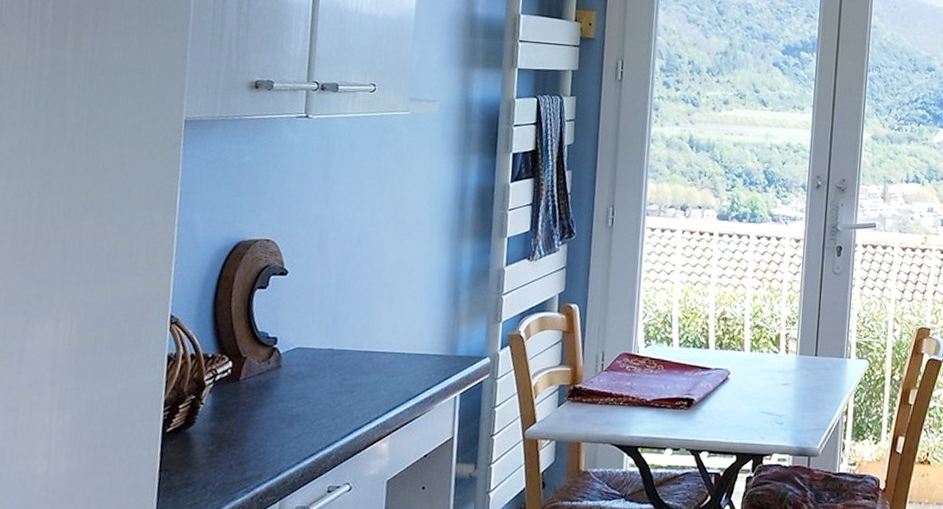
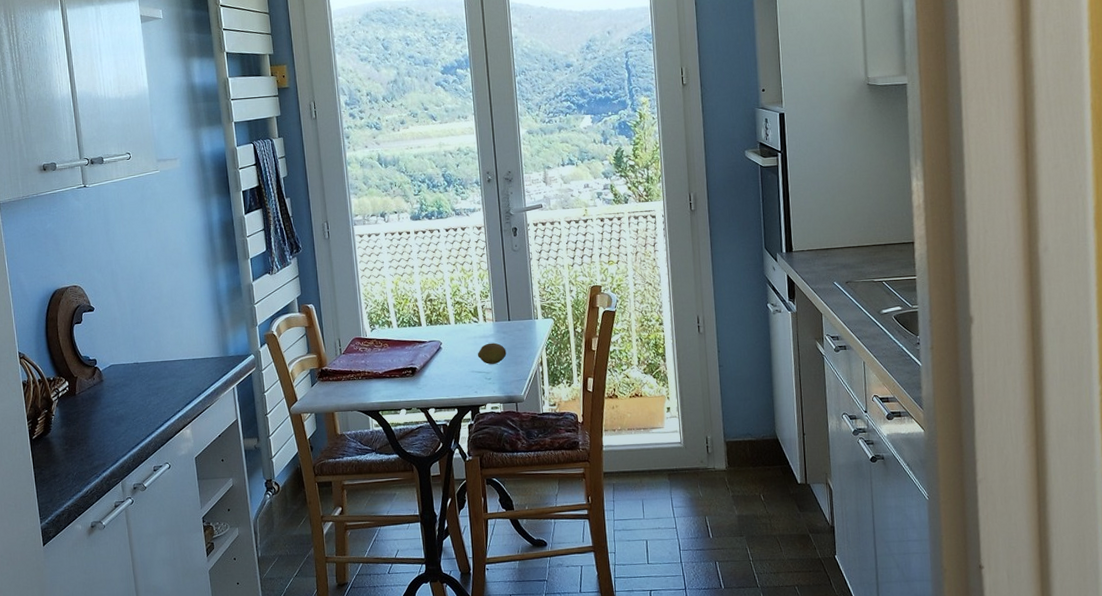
fruit: none [771,380,807,406] -> present [477,343,507,364]

